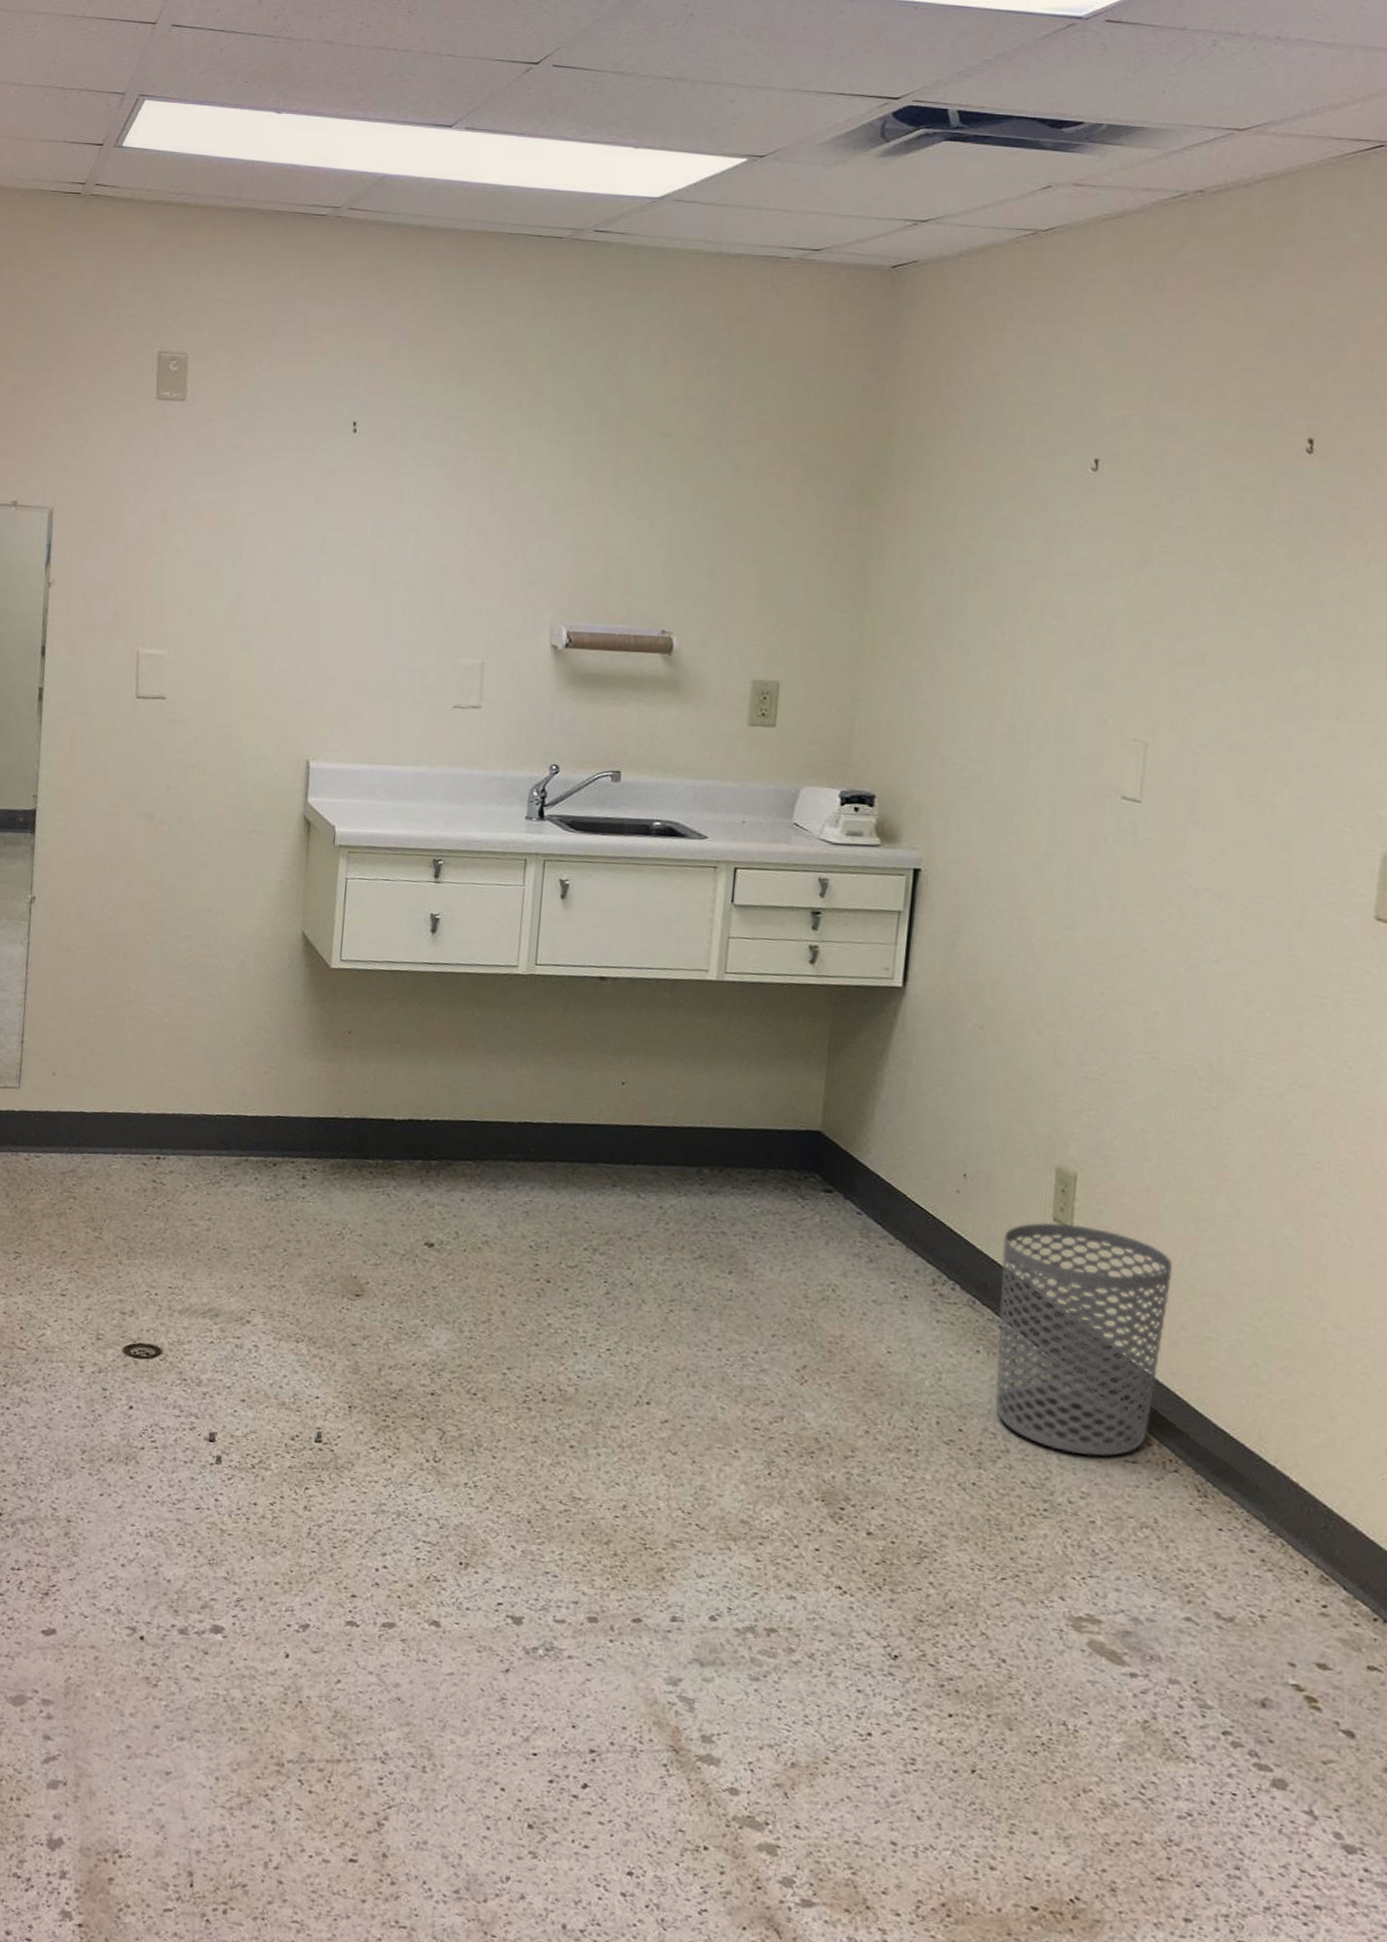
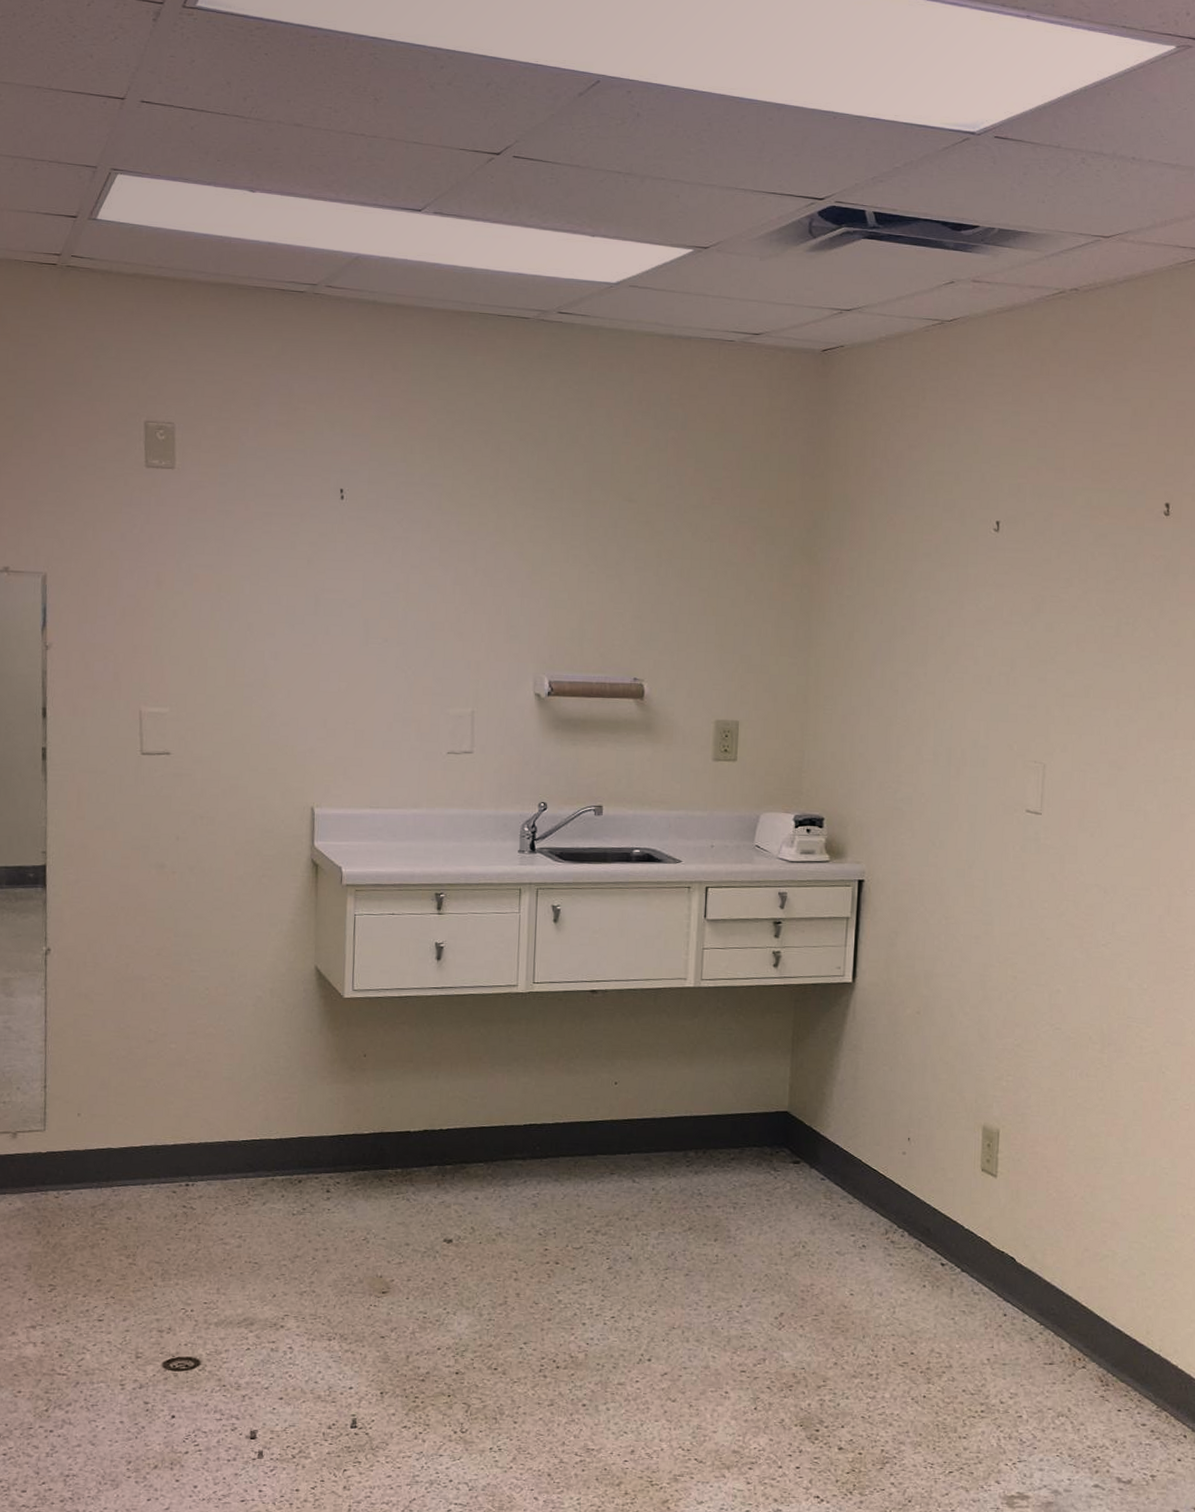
waste bin: present [995,1222,1172,1456] -> none [939,1172,1076,1363]

